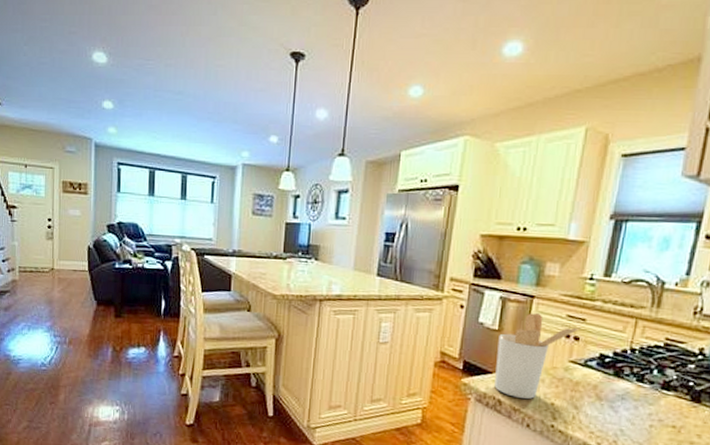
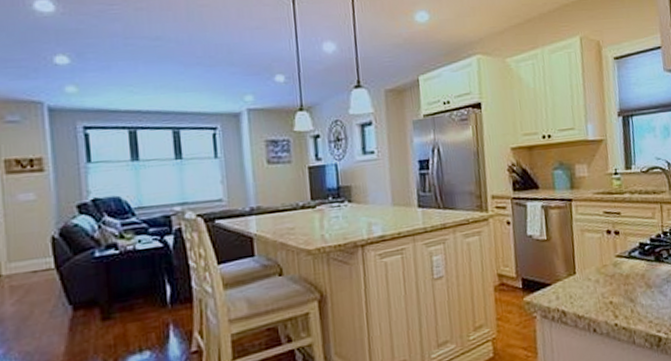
utensil holder: present [494,312,581,399] -> none [549,214,618,305]

